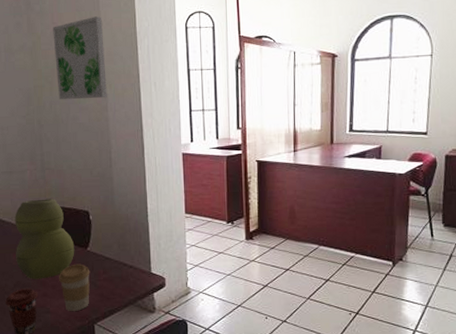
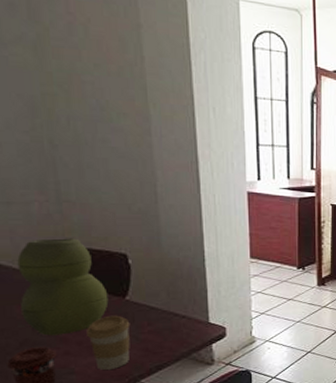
wall art: present [53,16,107,100] -> none [68,14,150,120]

